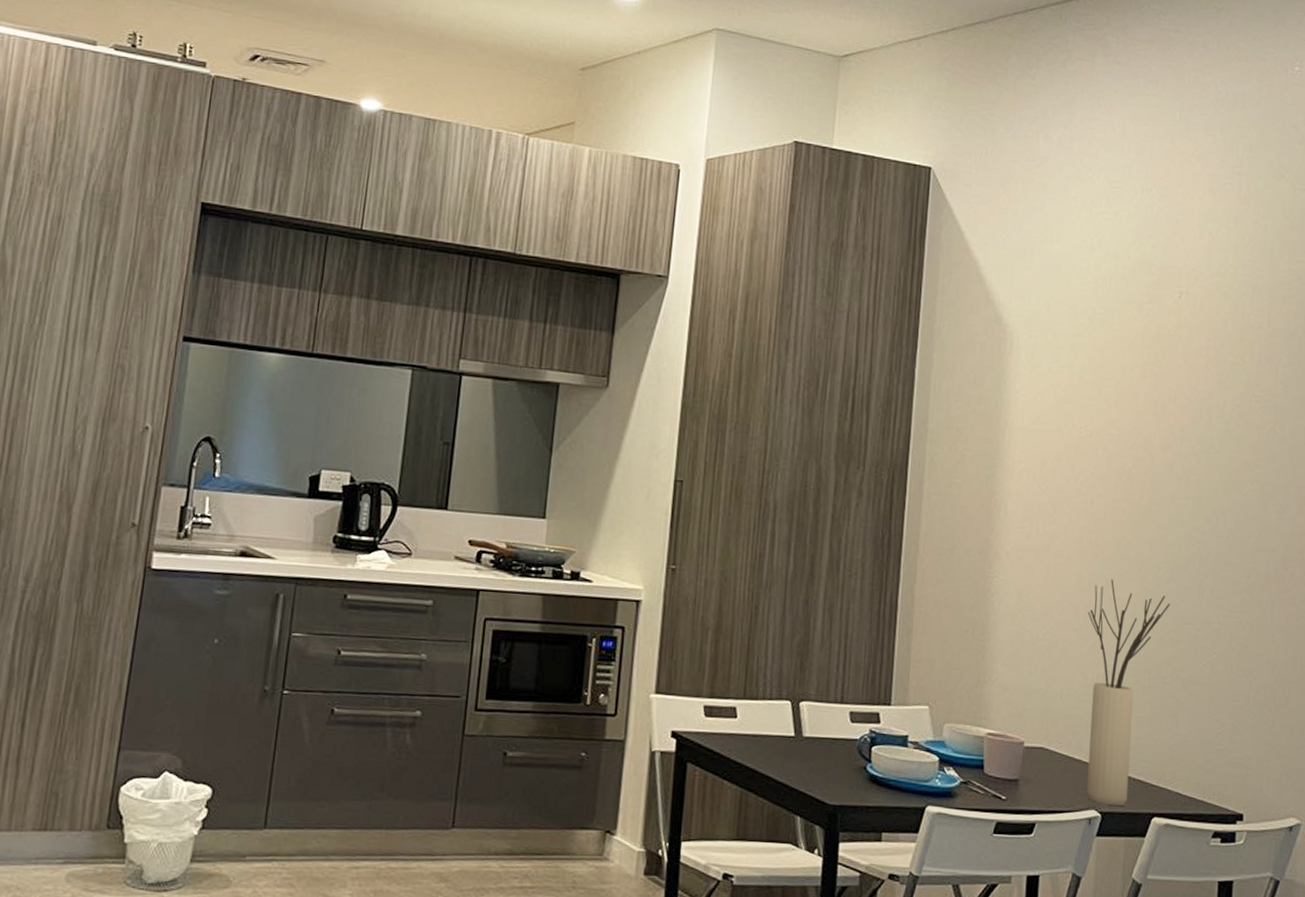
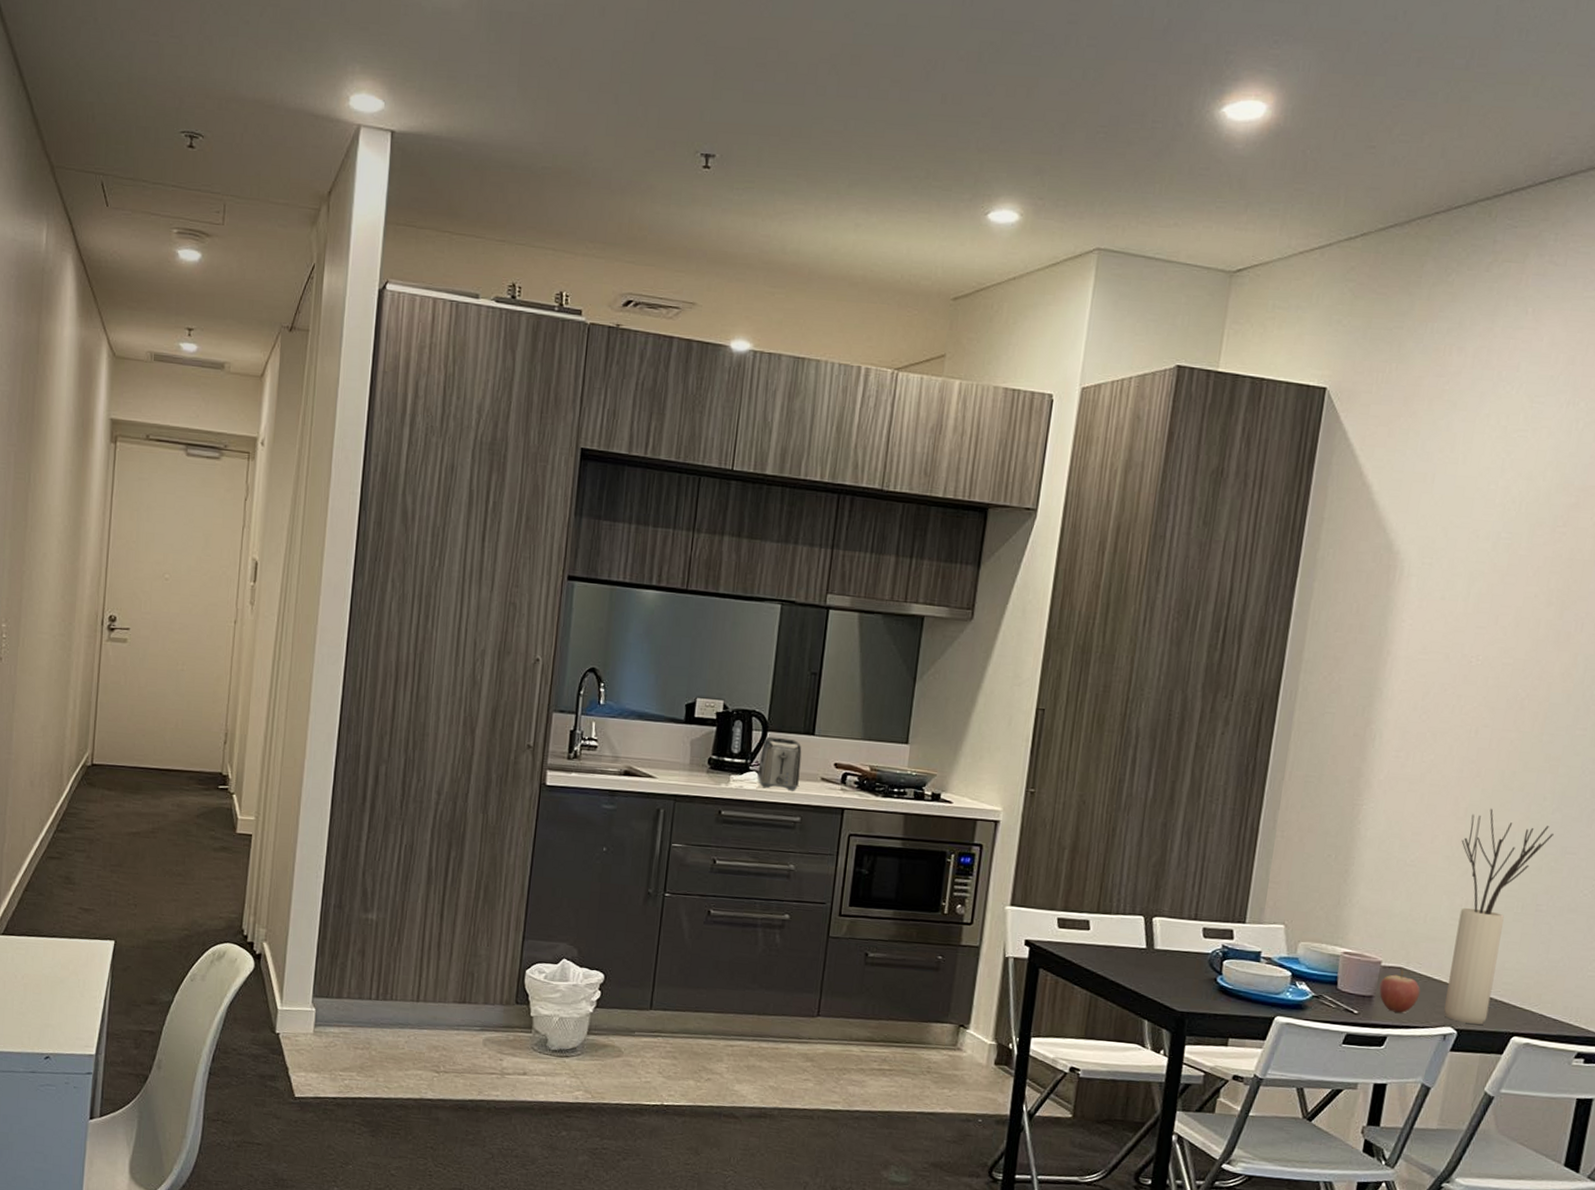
toaster: none [386,511,434,573] -> present [757,736,802,792]
fruit: none [1024,748,1063,797] -> present [1379,968,1420,1013]

